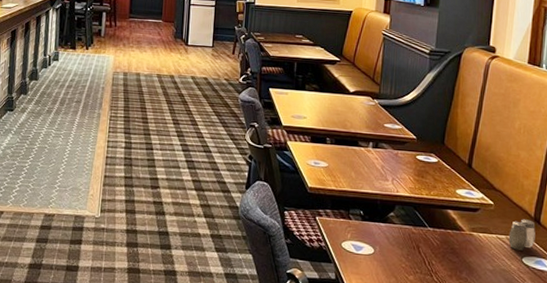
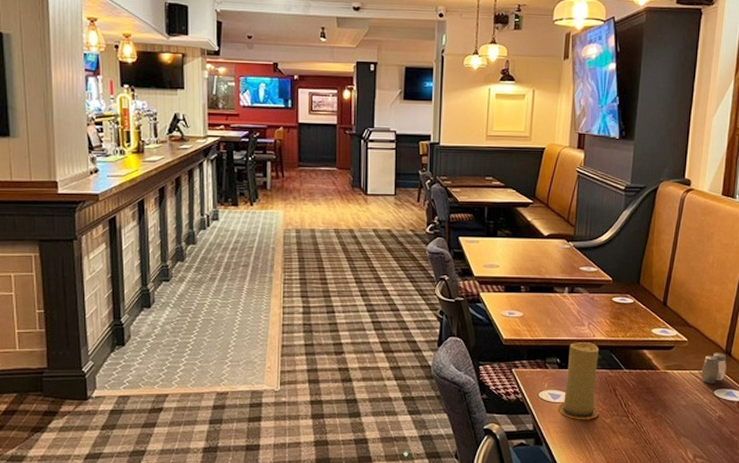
candle: none [360,196,402,275] -> present [557,342,599,420]

